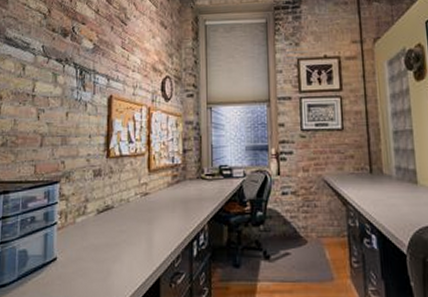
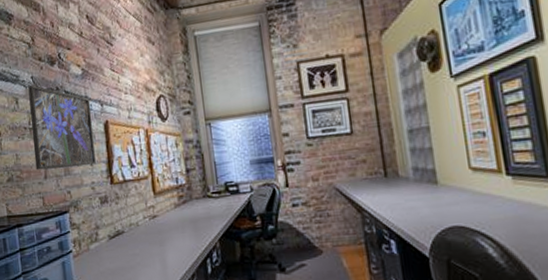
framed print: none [32,54,97,138] -> present [28,85,96,170]

